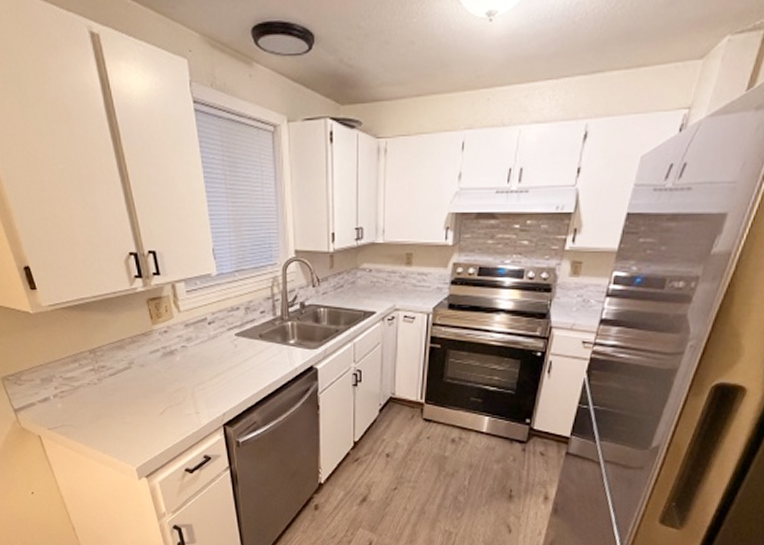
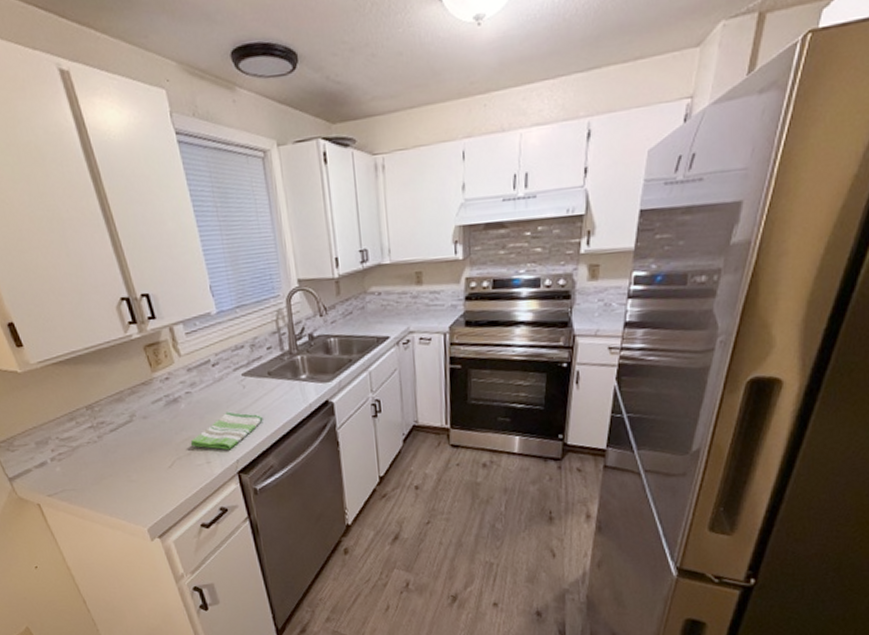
dish towel: none [182,368,251,404] -> present [190,411,263,450]

